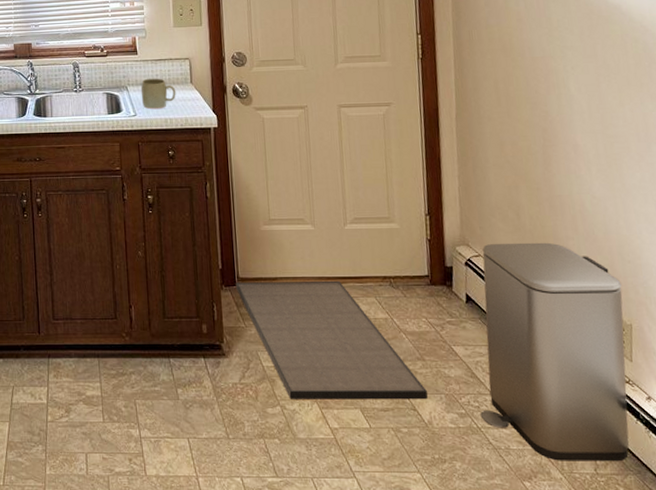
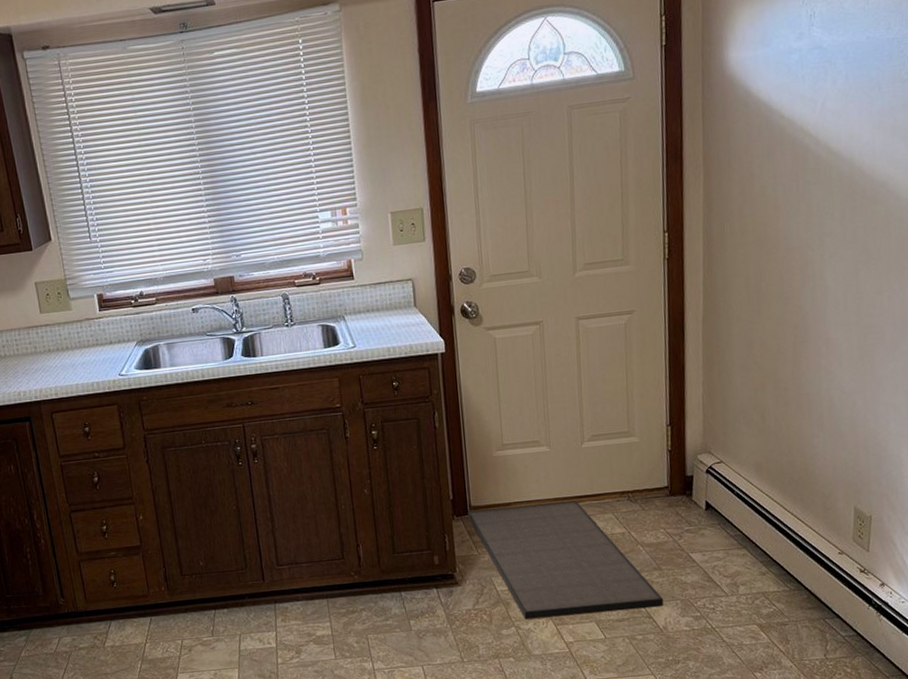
mug: present [141,78,176,110] -> none [359,303,399,340]
pedal bin: present [480,242,629,462] -> none [715,442,865,651]

